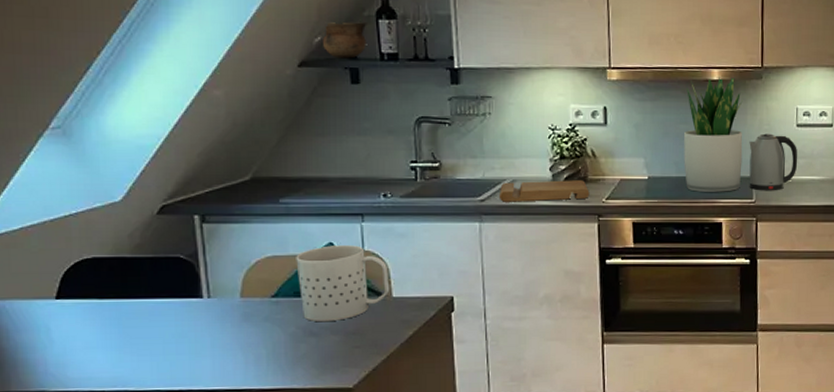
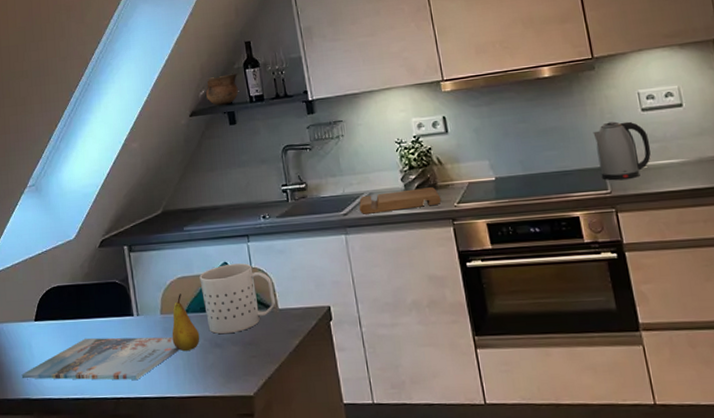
magazine: none [33,321,263,371] -> present [21,337,180,380]
fruit: none [254,275,291,340] -> present [172,294,200,352]
planter: present [684,77,743,193] -> none [519,72,592,189]

